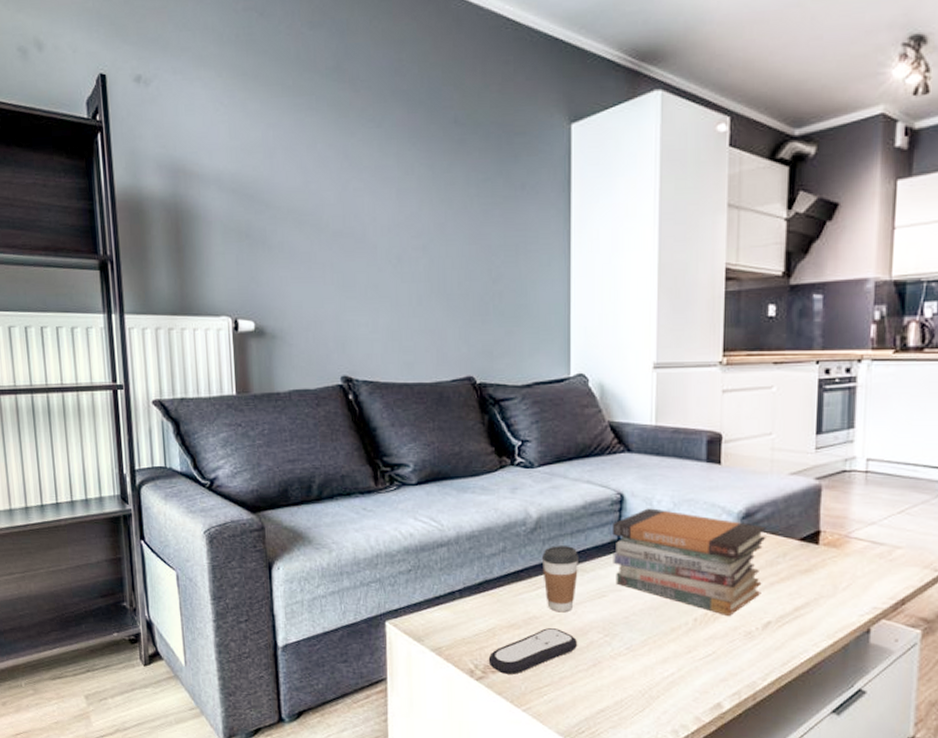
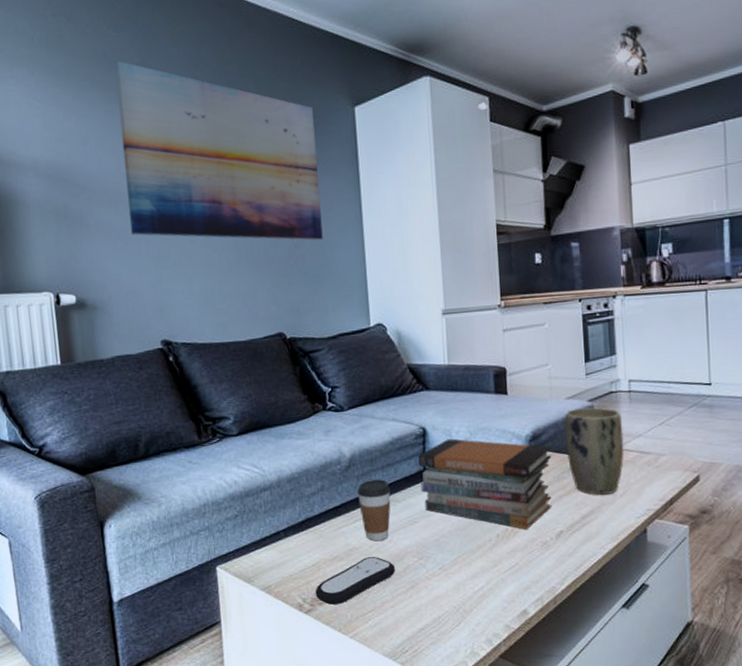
wall art: none [307,63,524,277] -> present [114,61,323,241]
plant pot: none [784,485,854,586] -> present [565,407,624,495]

